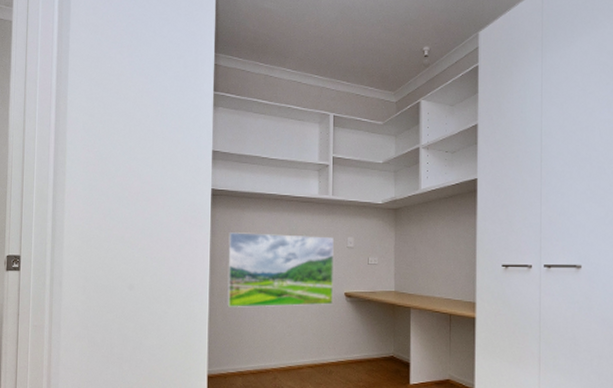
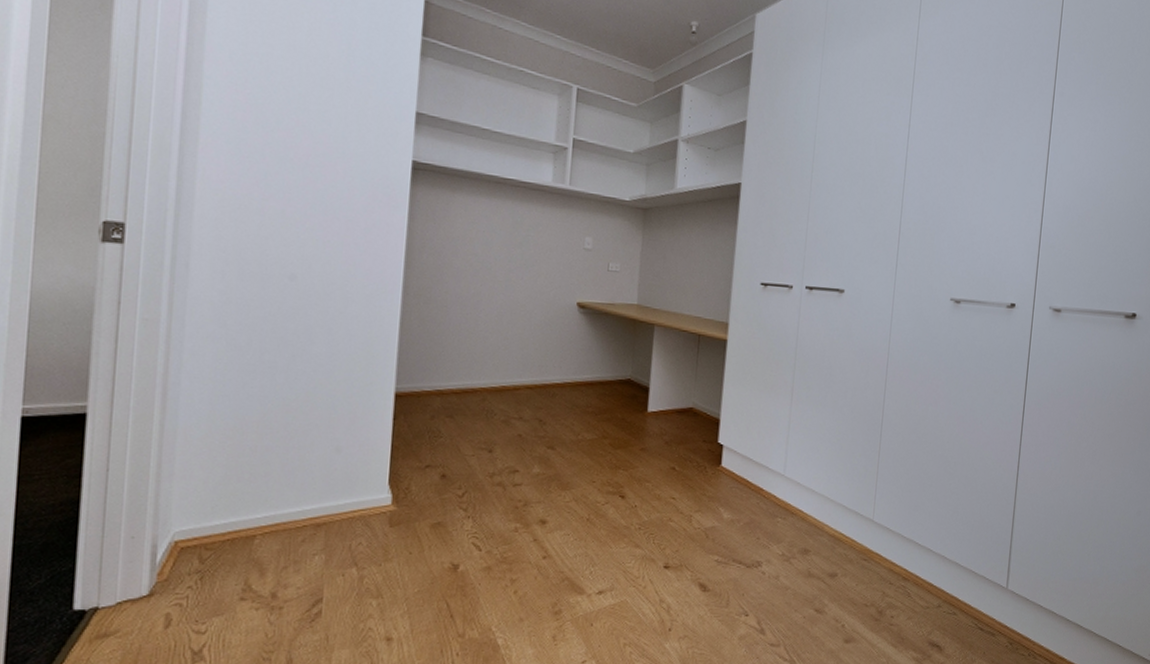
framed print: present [227,231,334,307] -> none [425,217,568,316]

